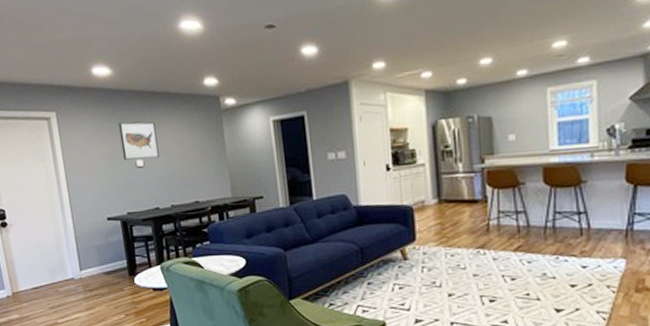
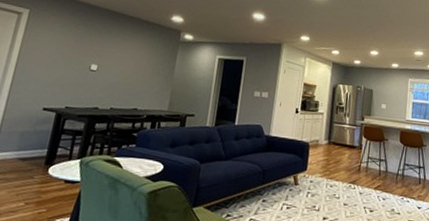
wall art: present [118,121,159,160] -> none [79,31,120,67]

